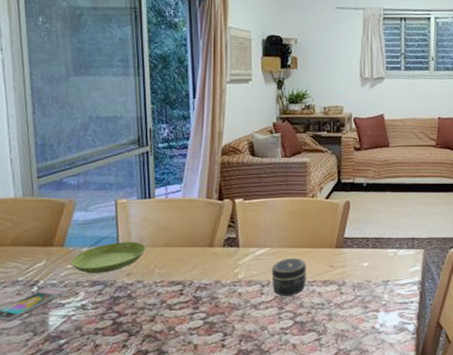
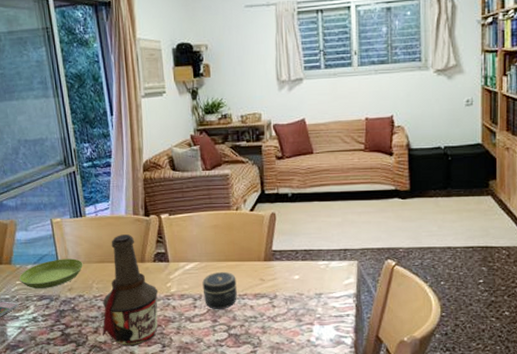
bottle: none [159,218,225,336] -> present [102,234,159,346]

